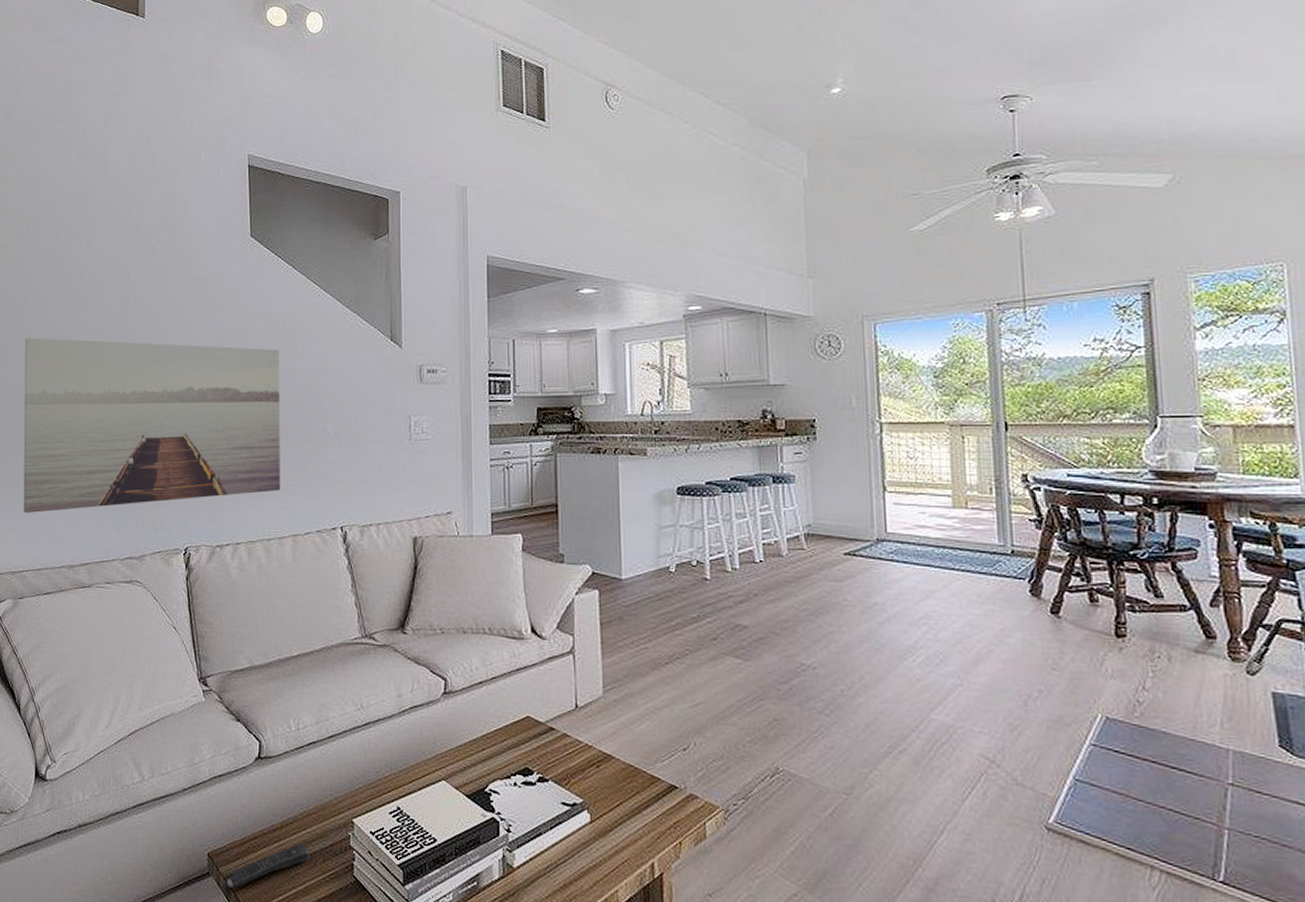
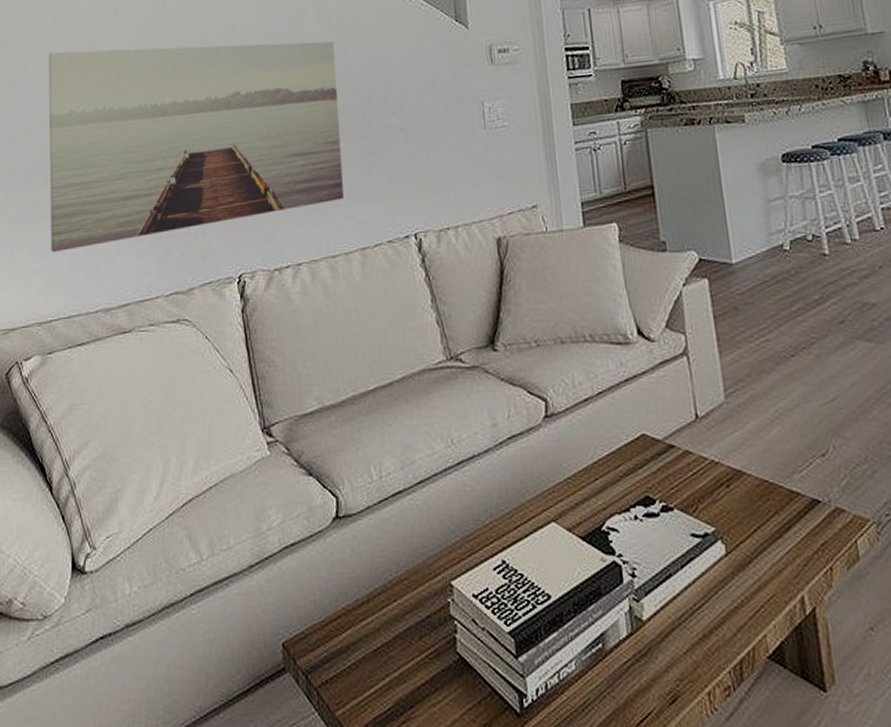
remote control: present [227,844,311,888] -> none [307,619,405,684]

